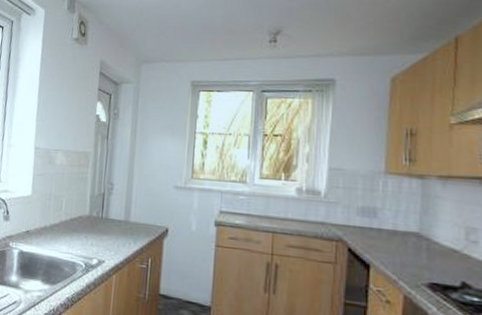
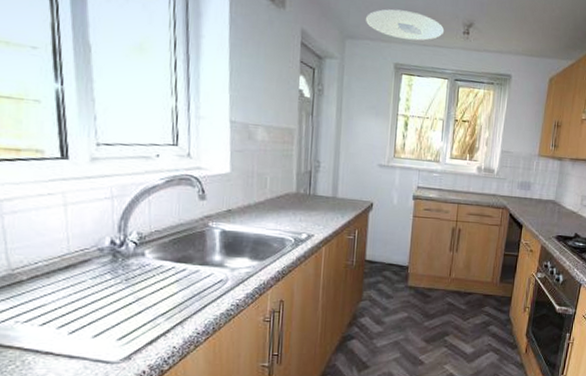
ceiling light: none [162,29,247,57] -> present [366,9,445,41]

